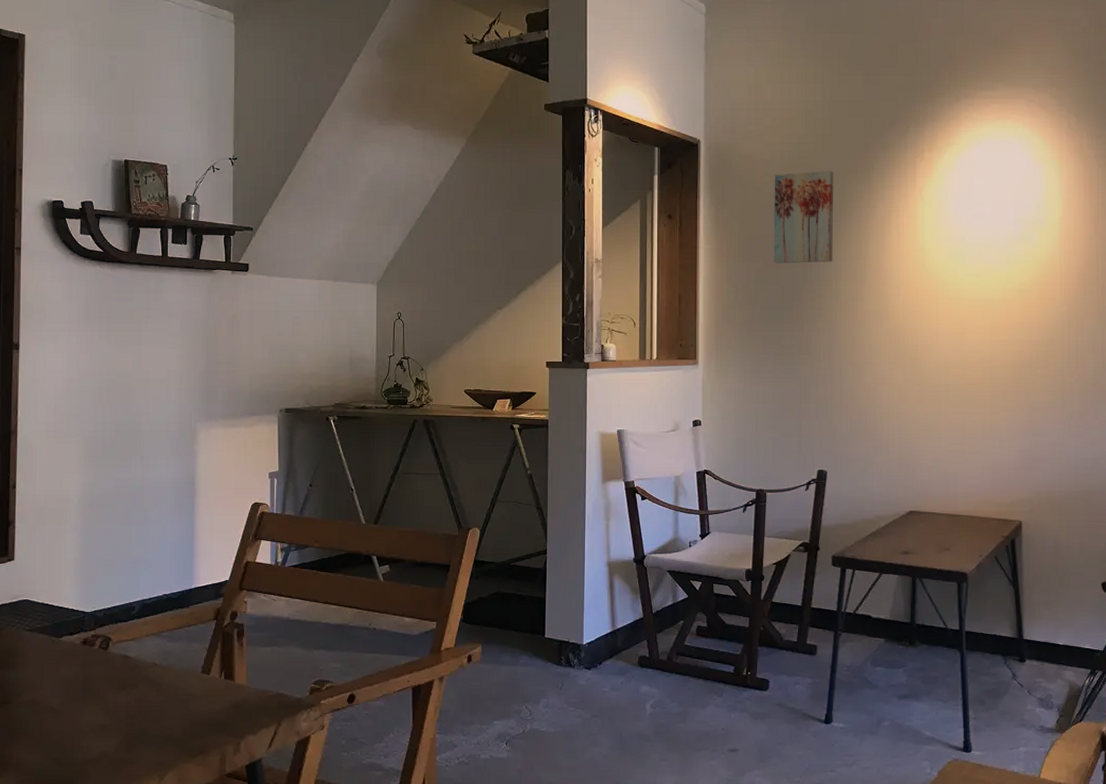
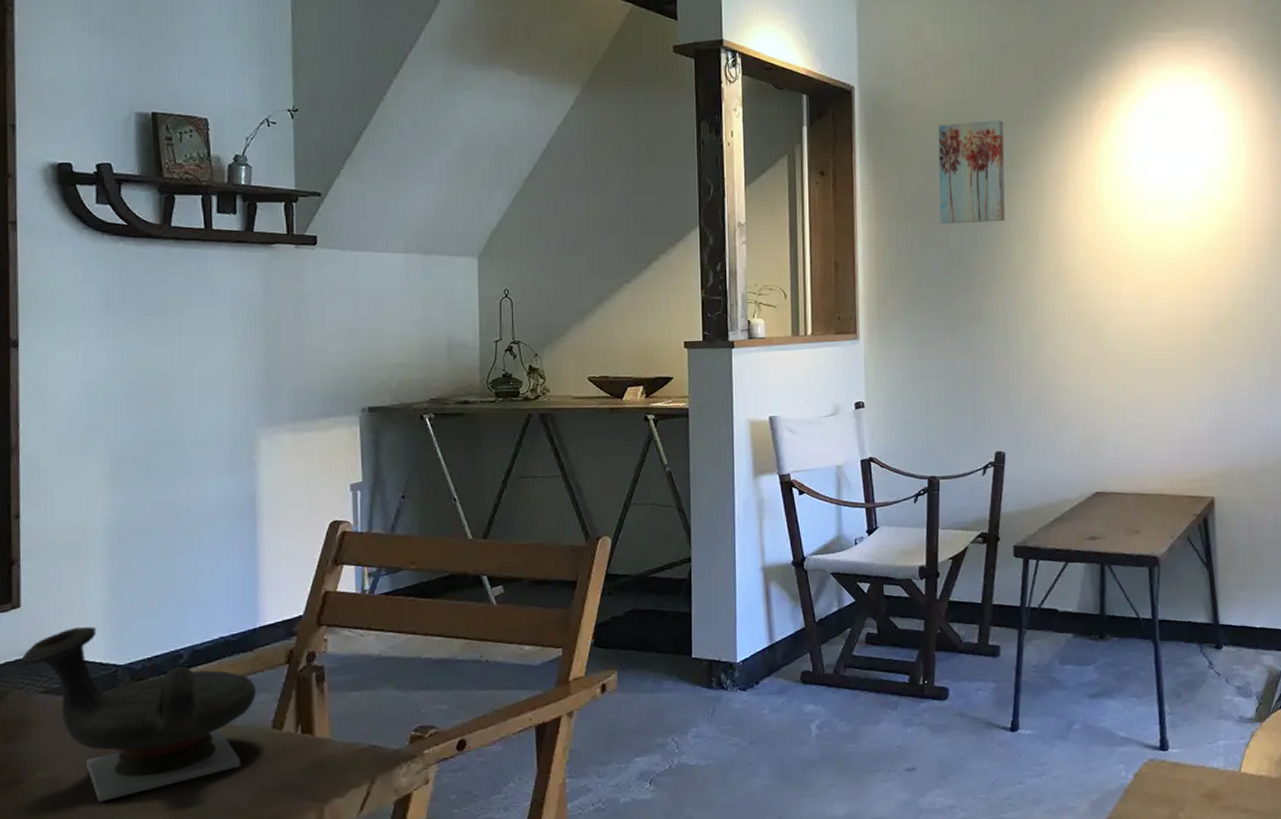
teapot: none [14,579,190,723] -> present [21,626,256,802]

